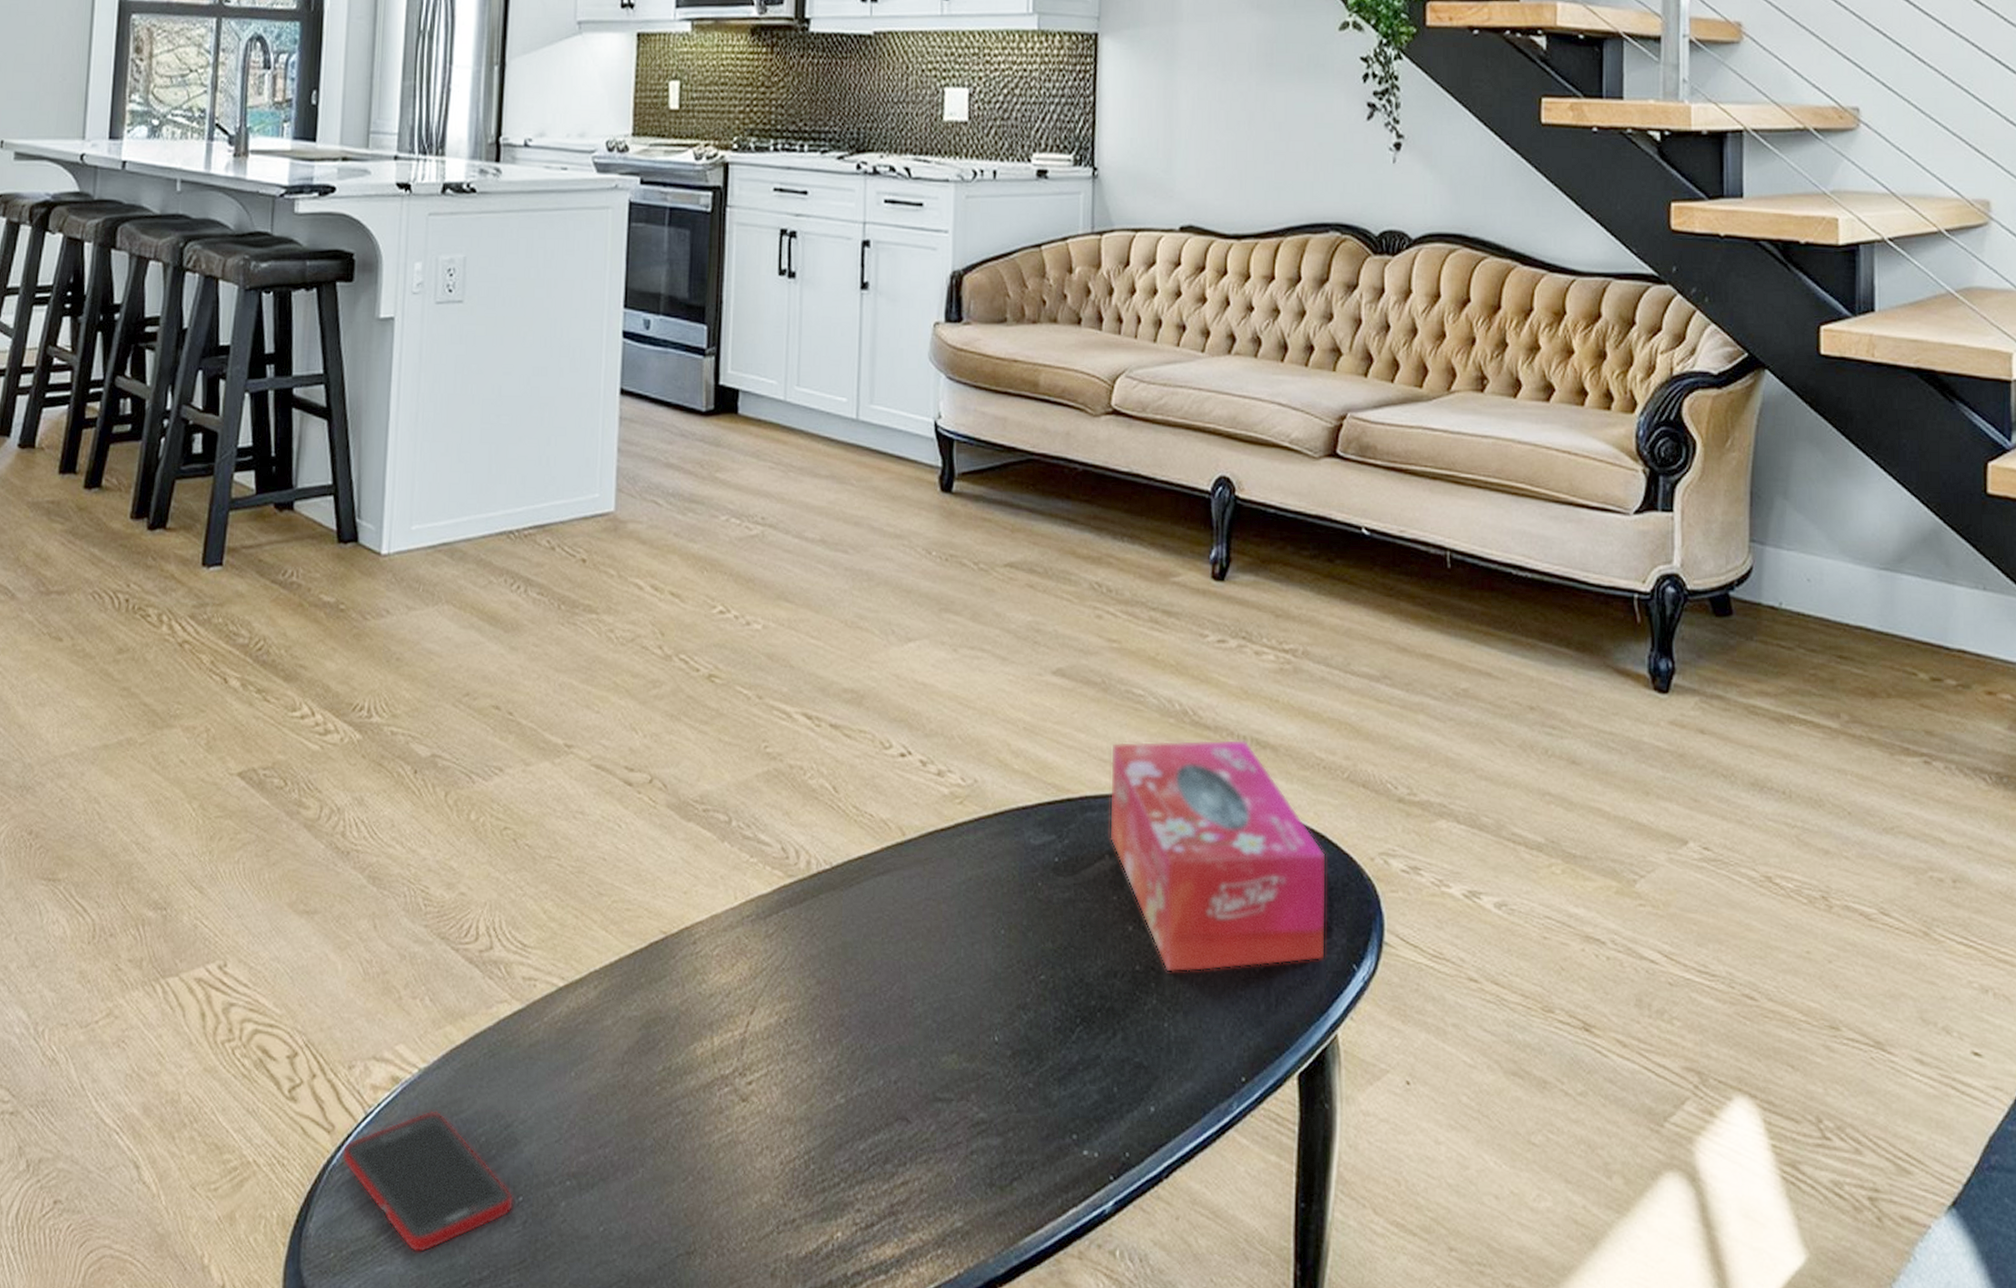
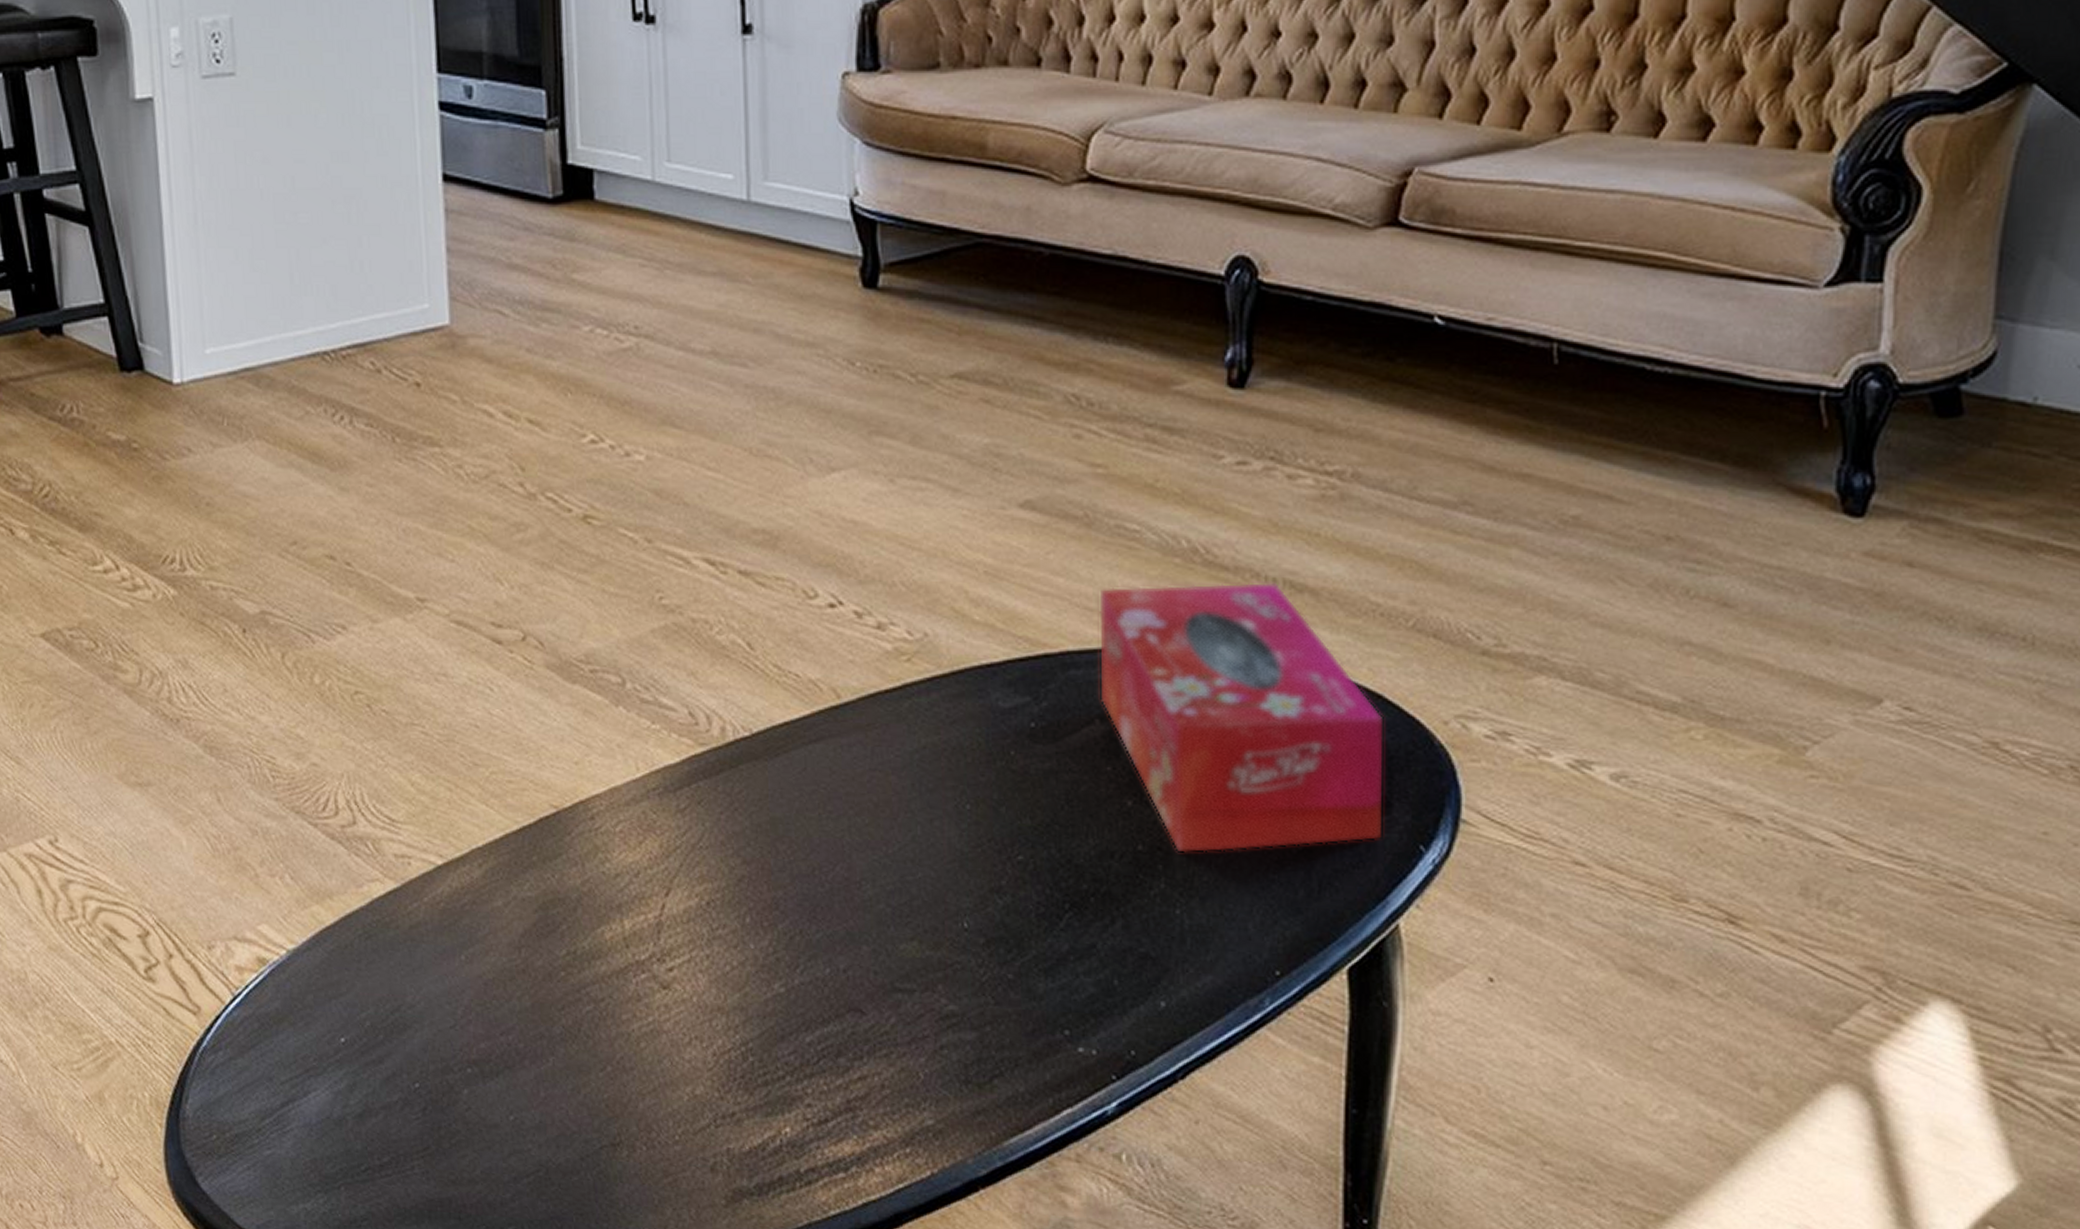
cell phone: present [341,1110,514,1253] -> none [211,993,410,1138]

